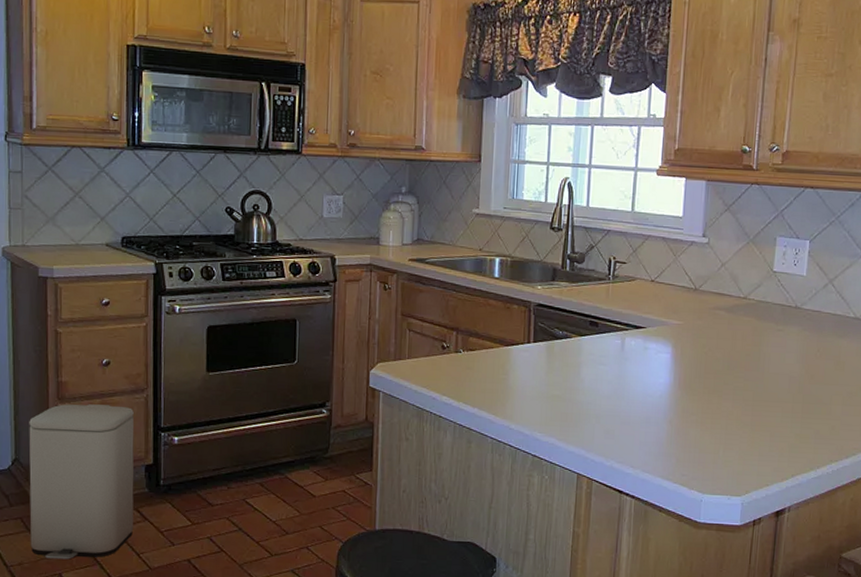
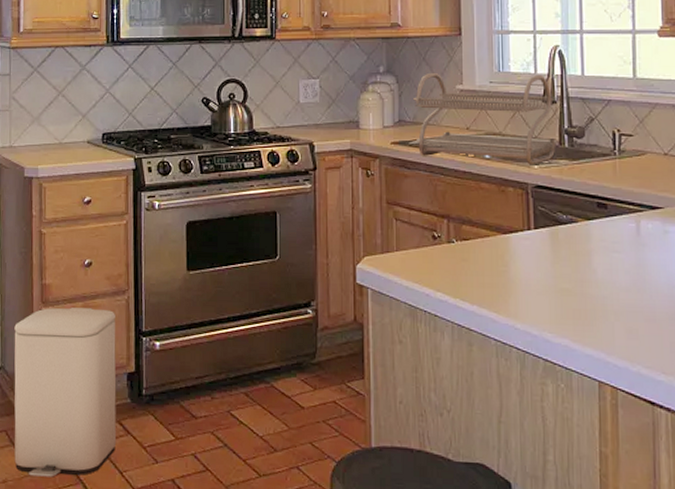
dish rack: none [432,195,560,286] -> present [413,72,558,165]

